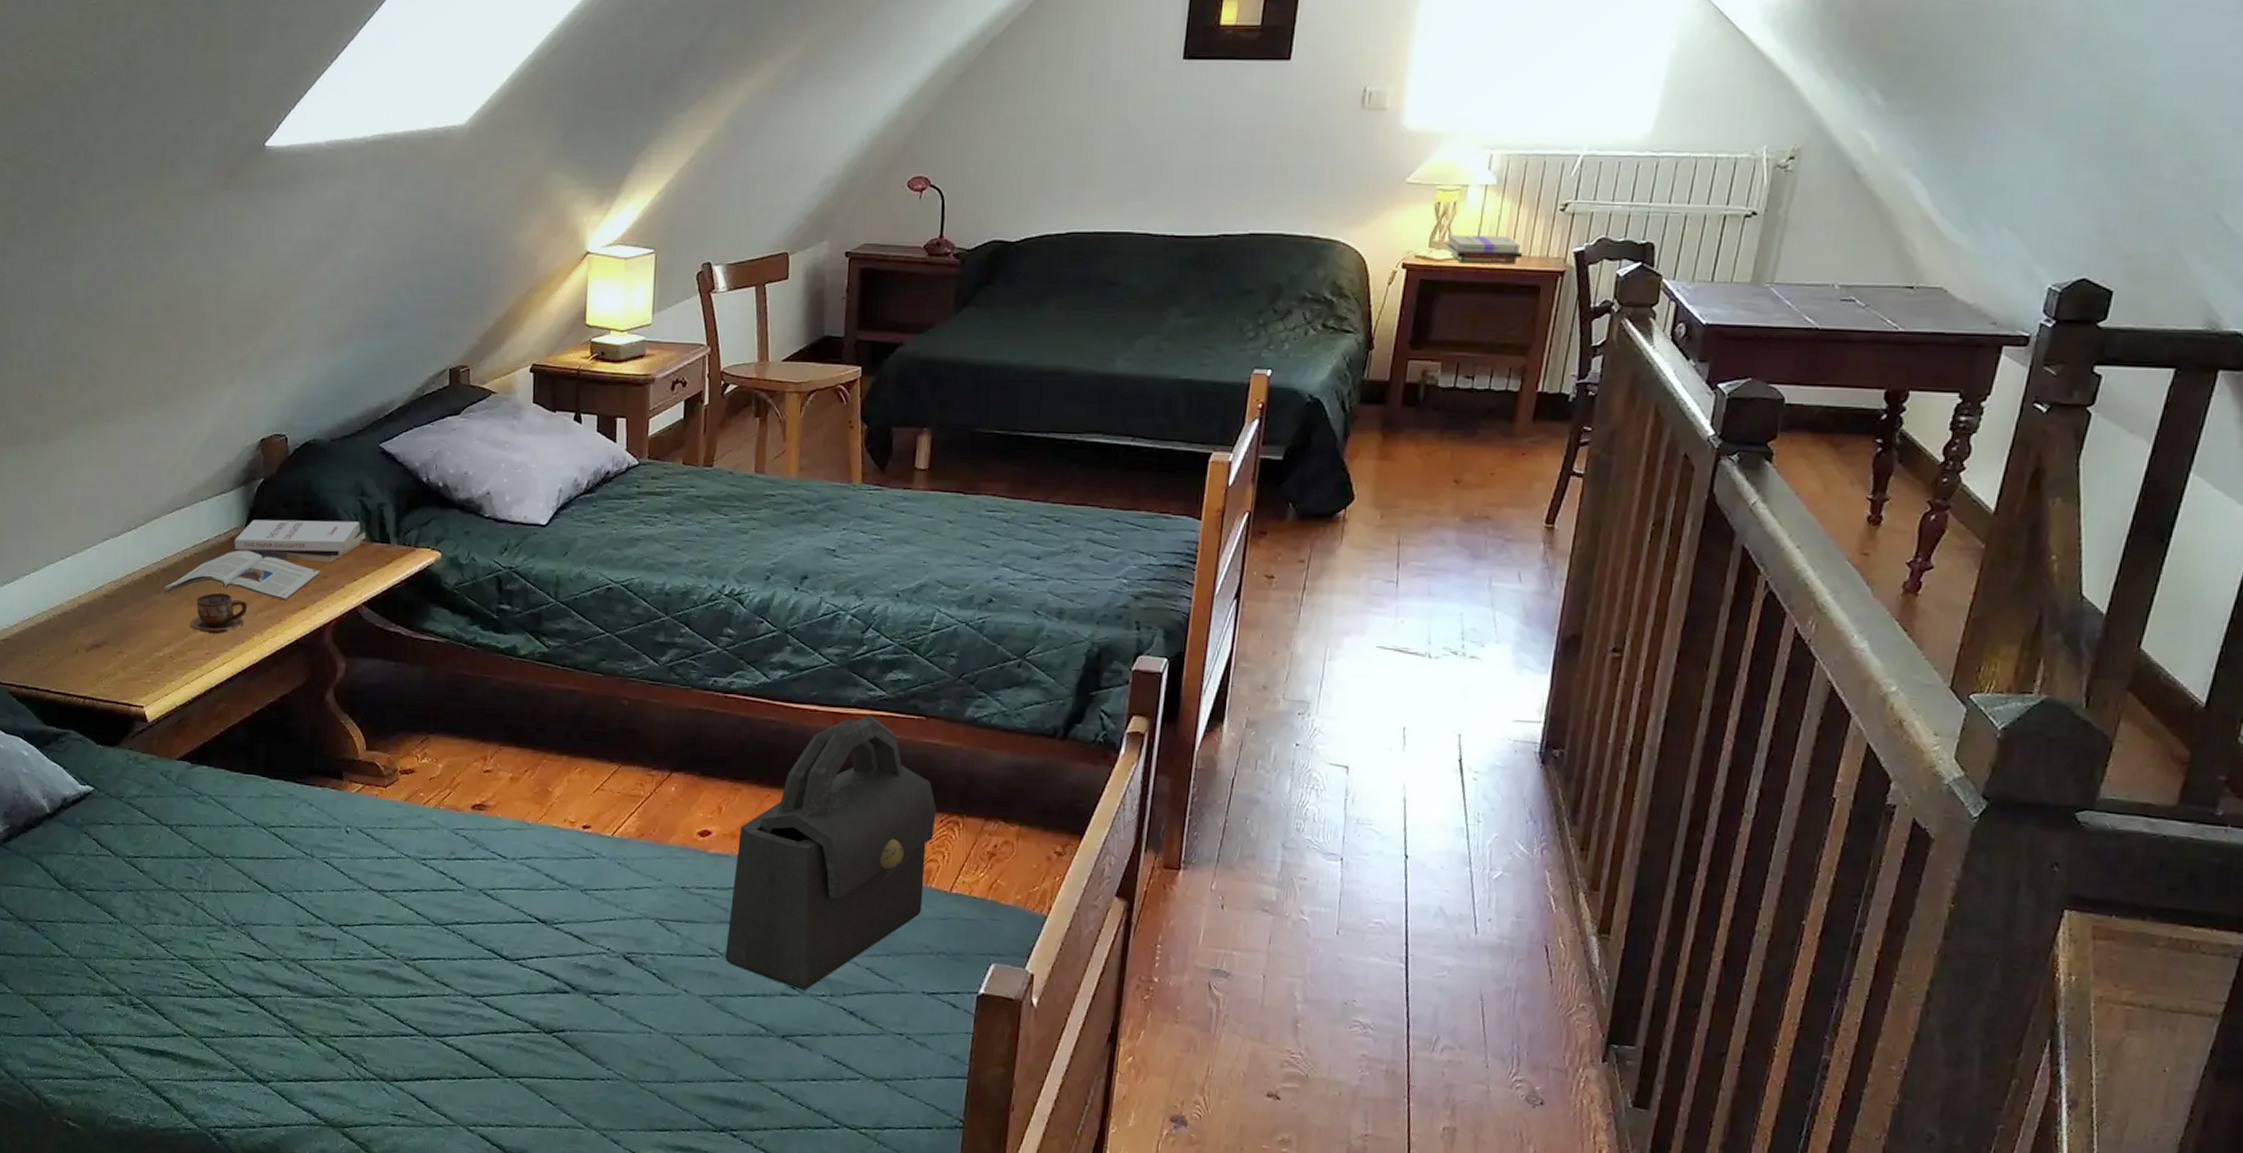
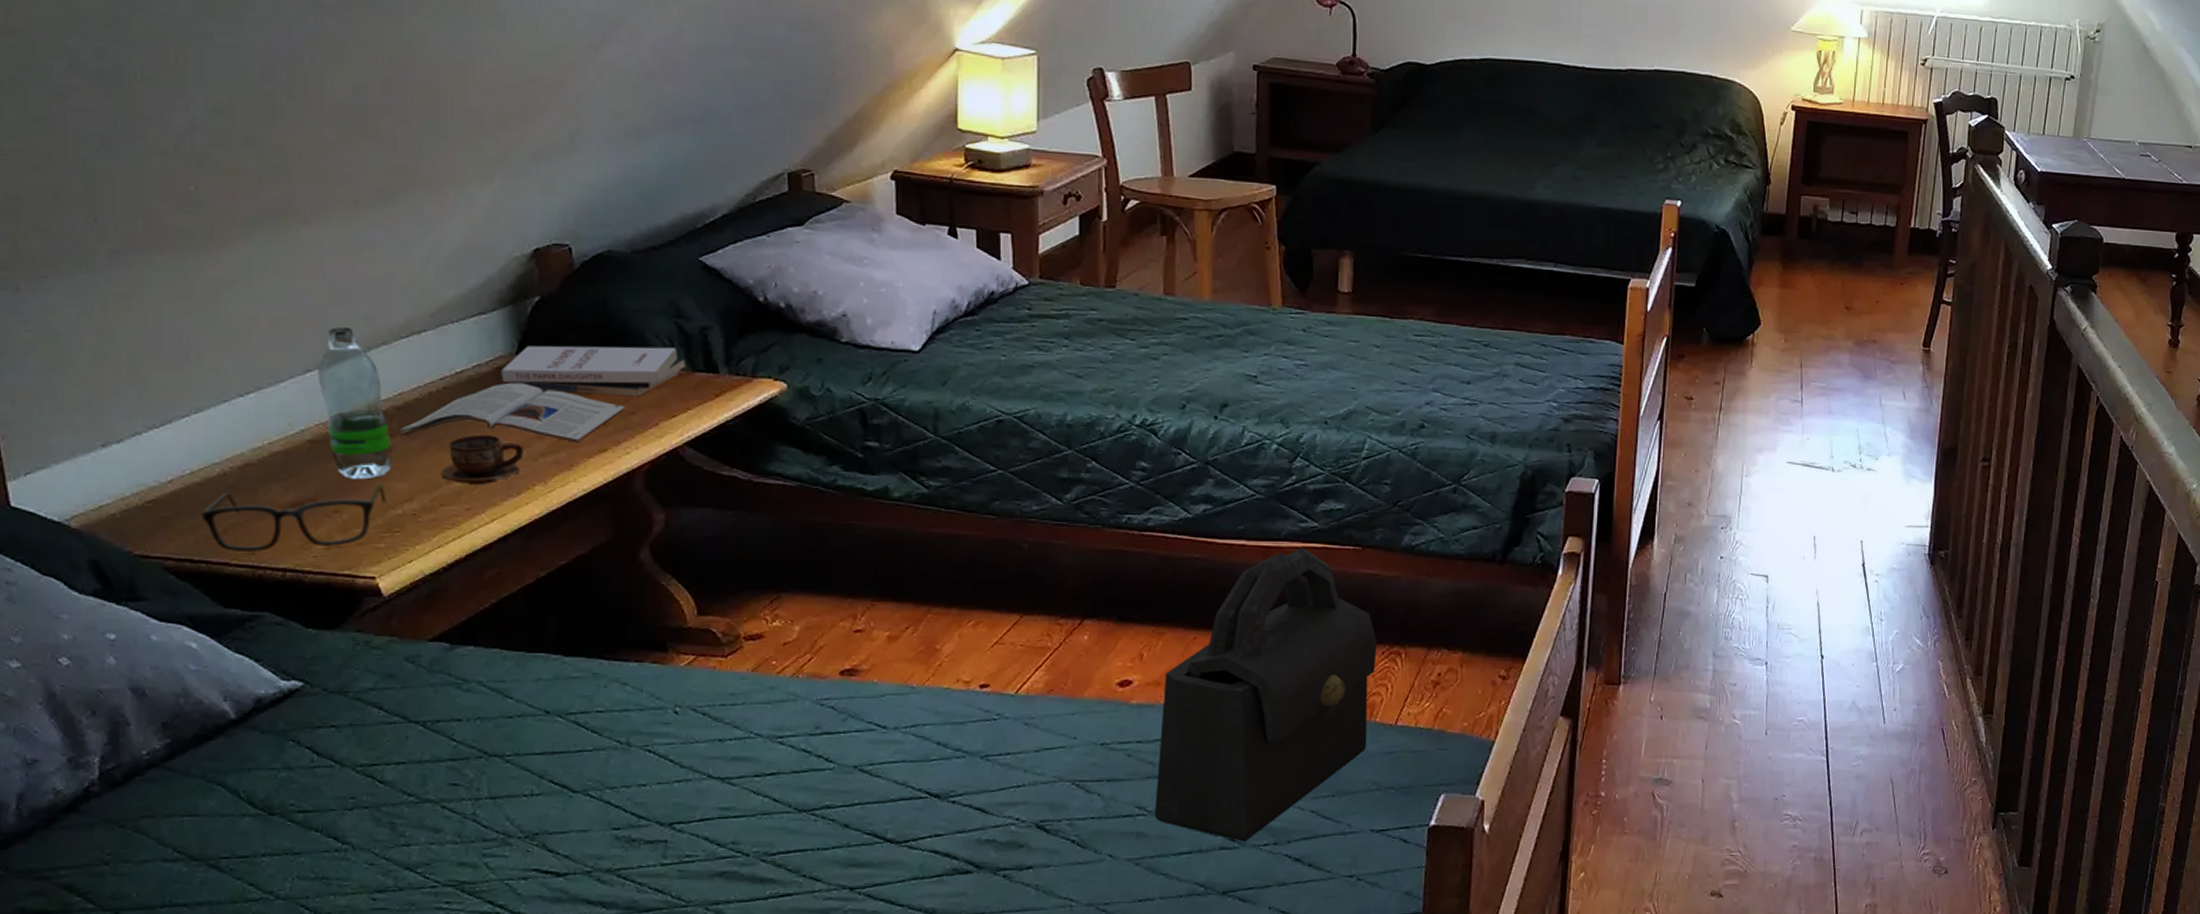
eyeglasses: none [34,630,153,683] -> present [200,483,387,553]
bottle: none [112,504,158,627] -> present [318,326,392,480]
books: present [1444,235,1523,264] -> none [1826,81,1893,111]

